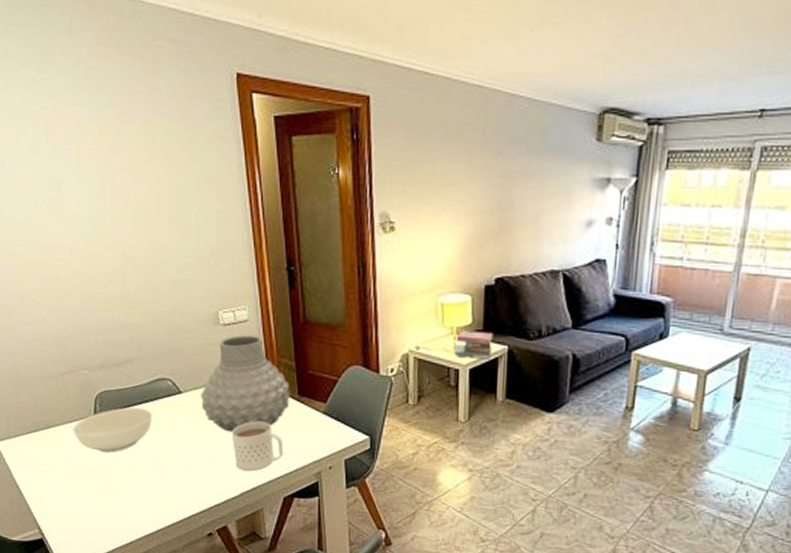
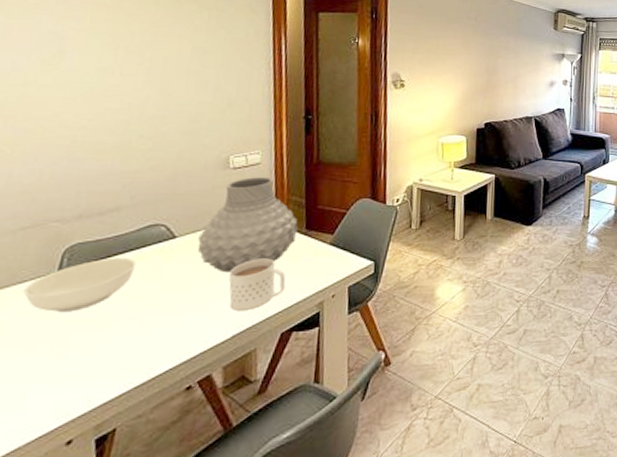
books: present [455,330,494,360] -> none [452,164,484,186]

